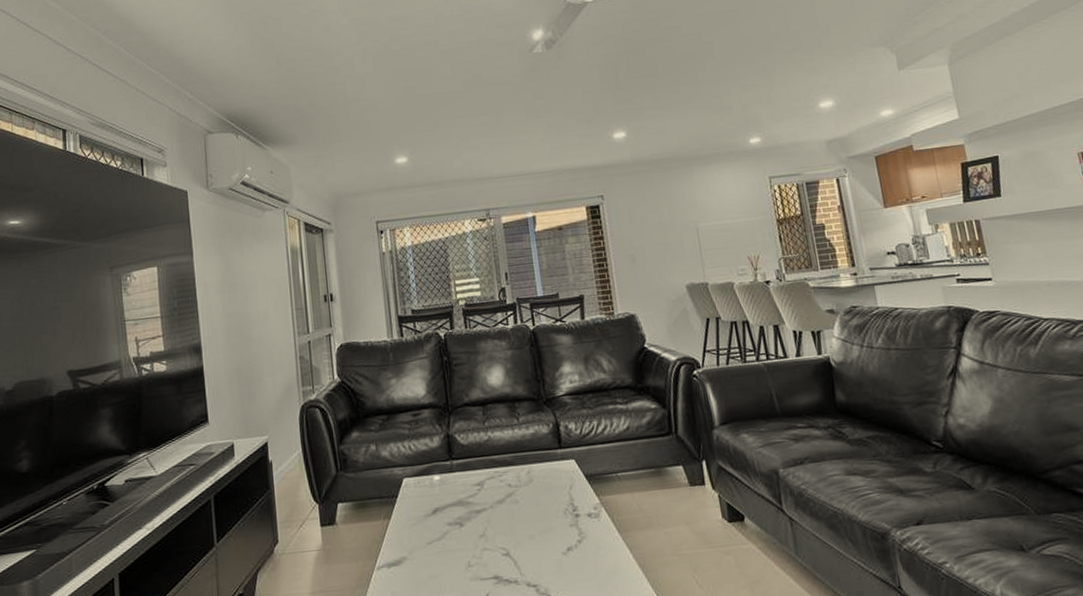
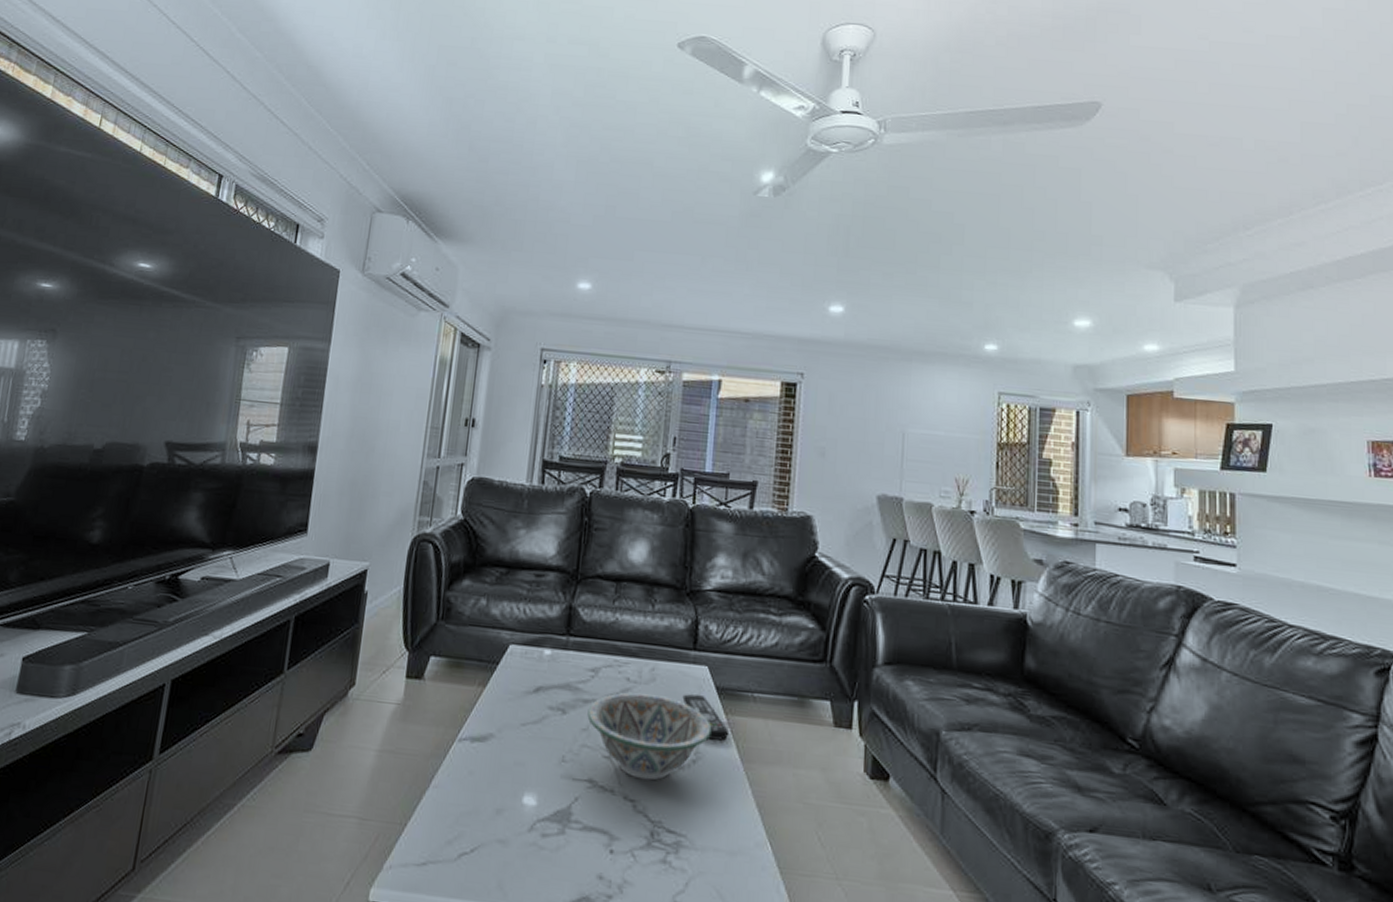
decorative bowl: none [481,493,589,567] -> present [587,692,712,781]
remote control: none [558,485,604,520] -> present [682,694,730,741]

